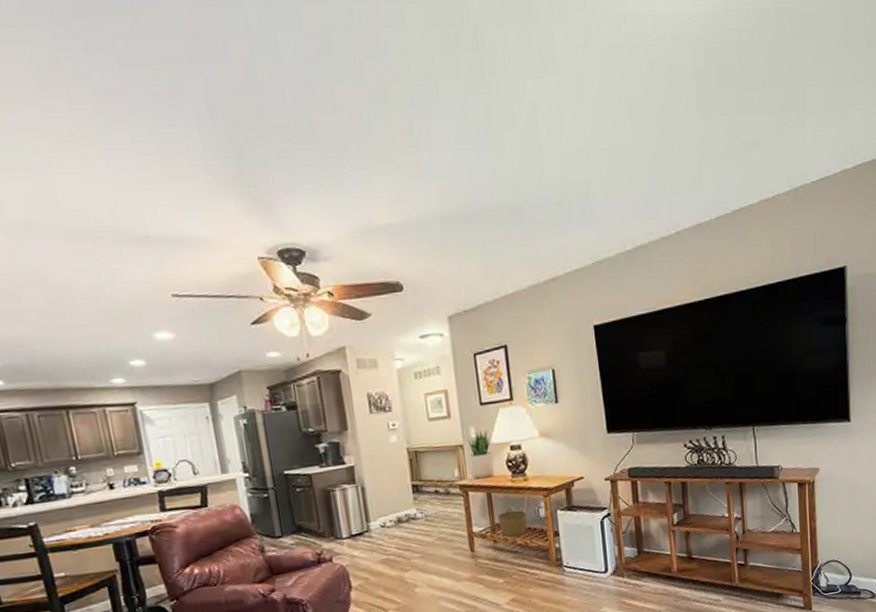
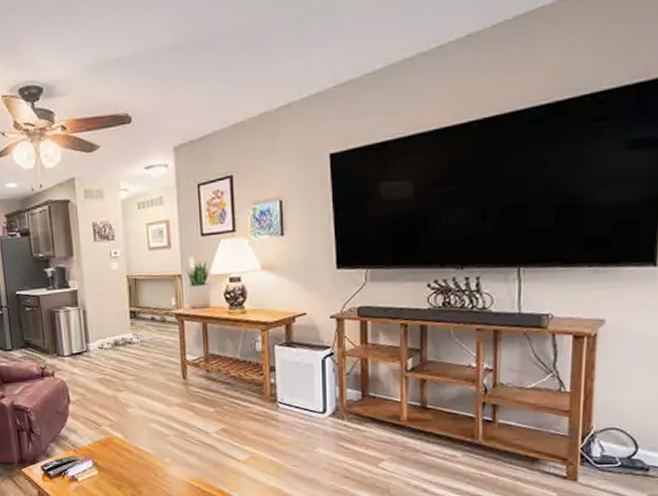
basket: present [497,509,527,537] -> none [212,340,243,369]

